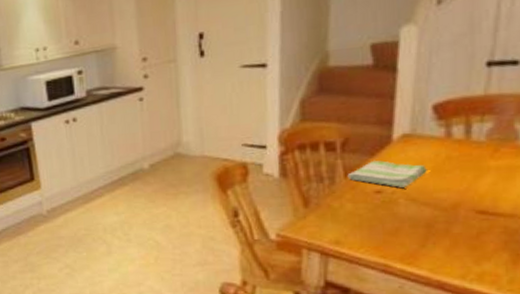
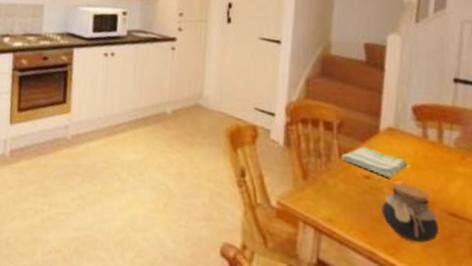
jar: none [396,190,466,247] -> present [381,182,440,243]

